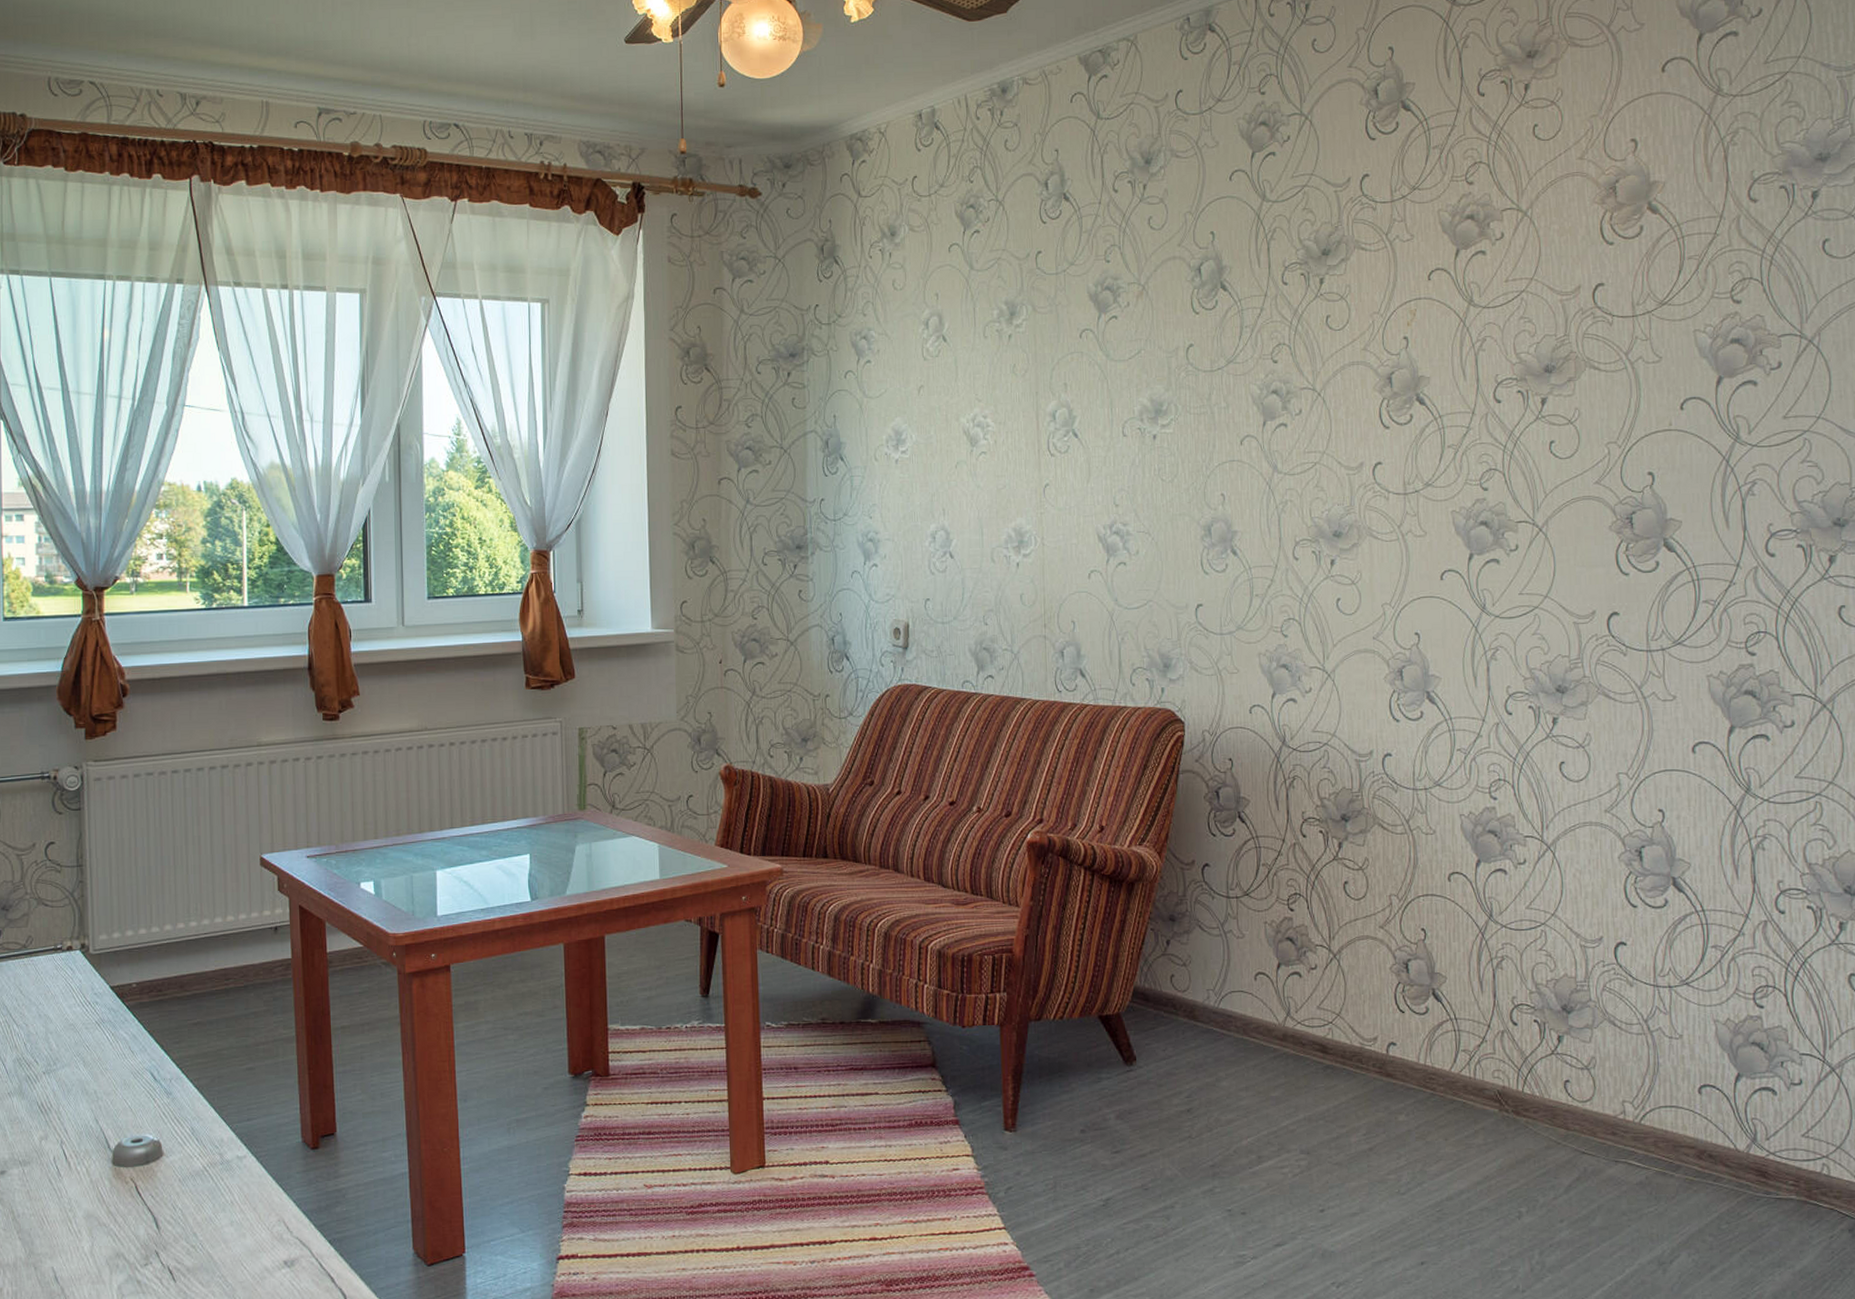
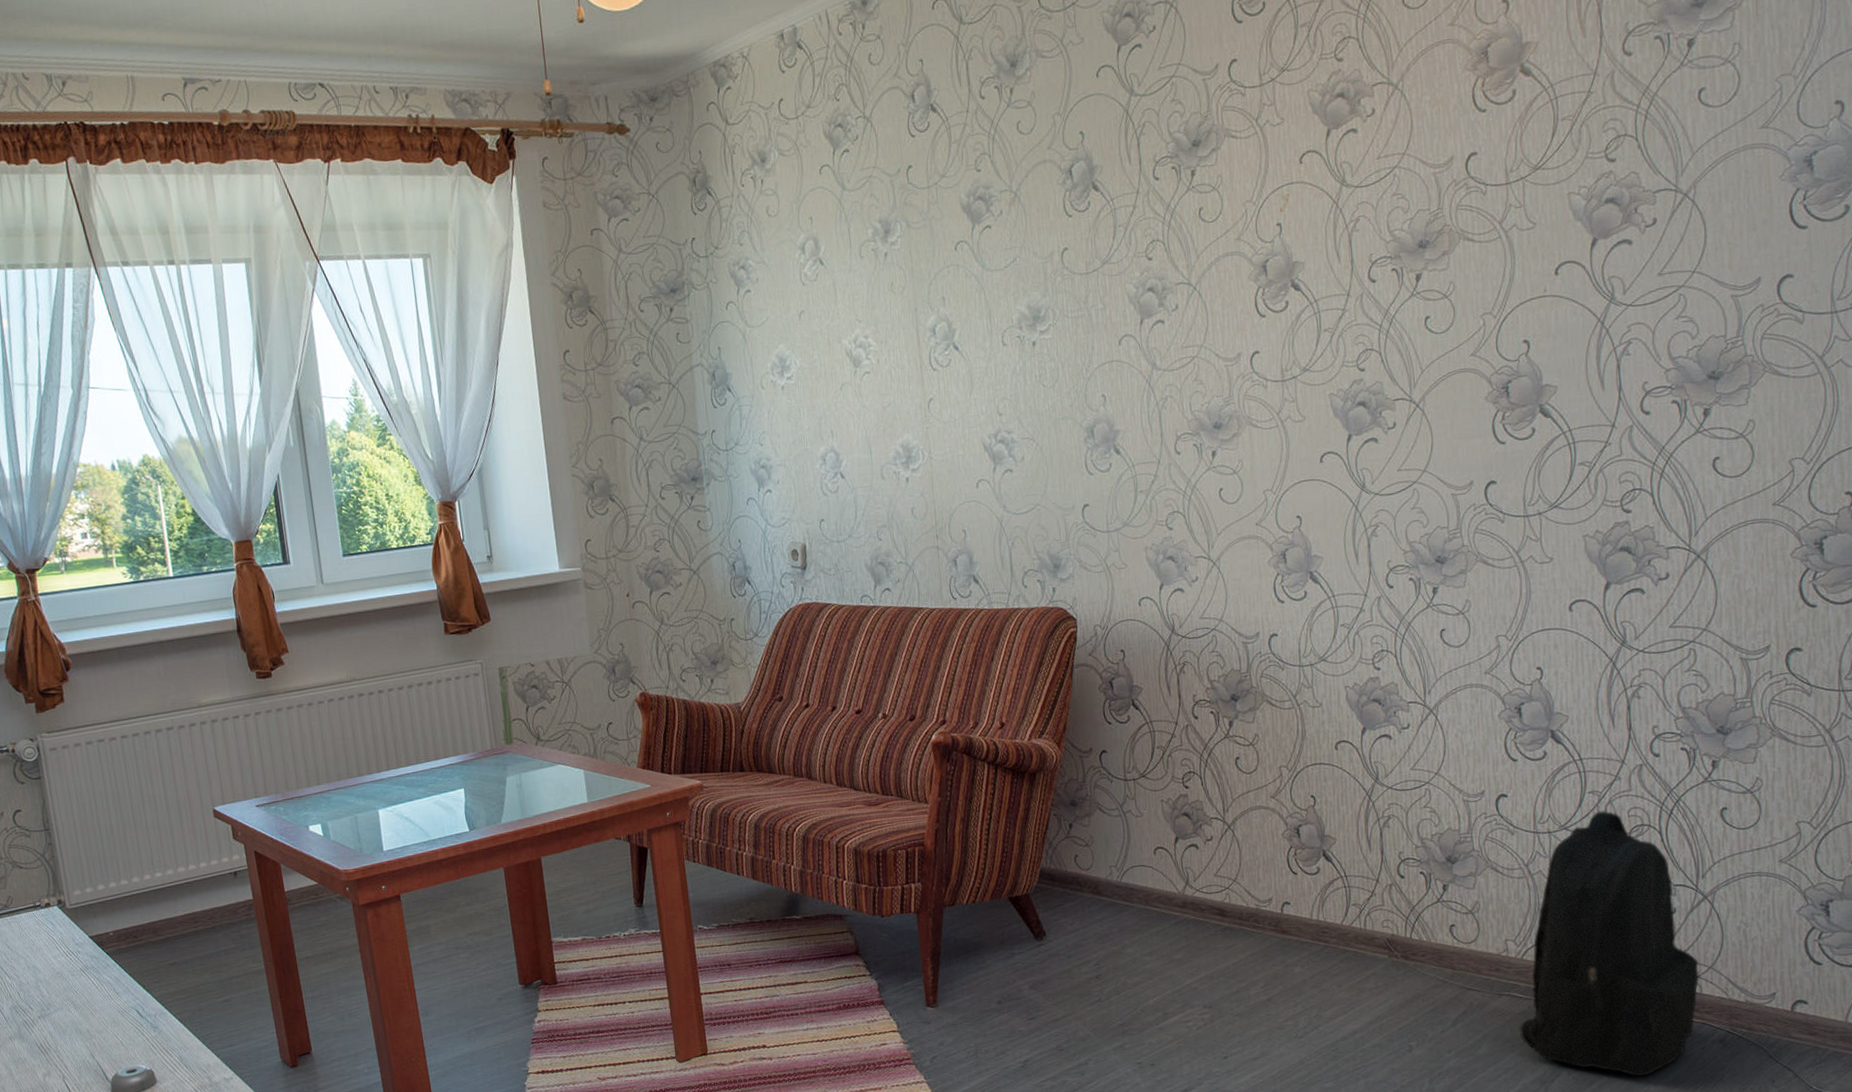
backpack: none [1636,968,1827,1264] -> present [1519,811,1699,1077]

